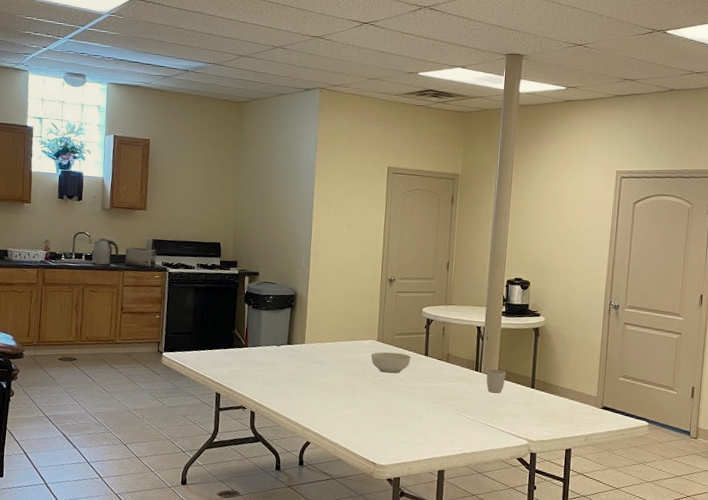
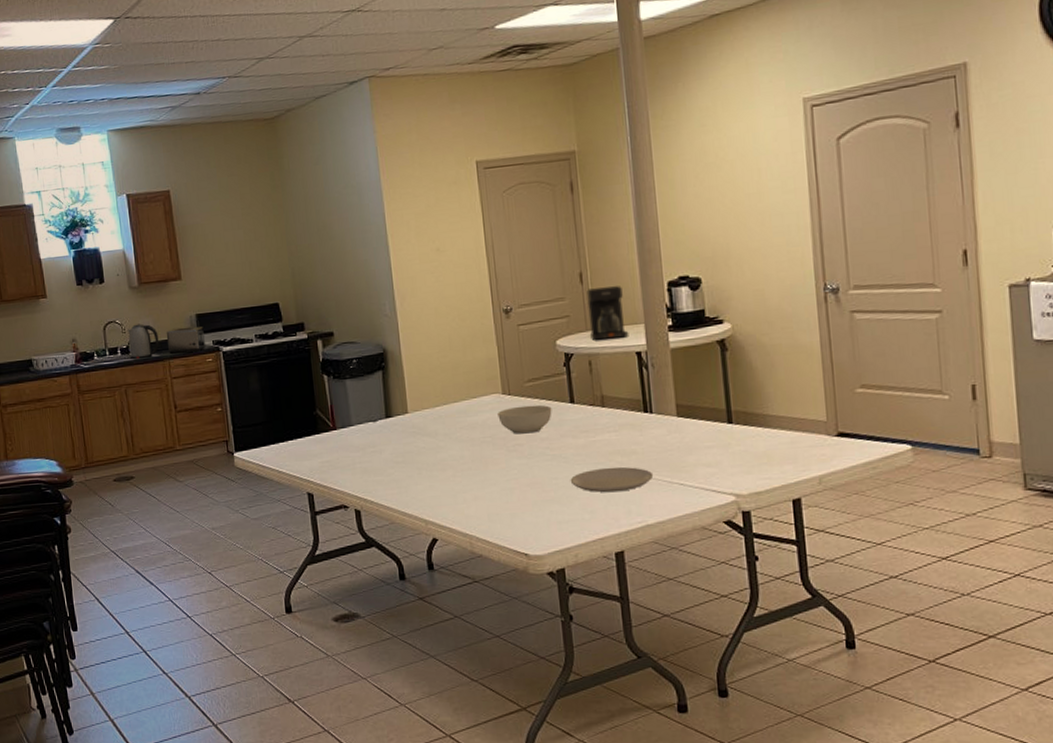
plate: none [415,406,475,426] -> present [570,466,654,493]
coffee maker: none [446,275,475,315] -> present [587,286,629,341]
cup: present [486,369,506,394] -> none [660,405,689,439]

